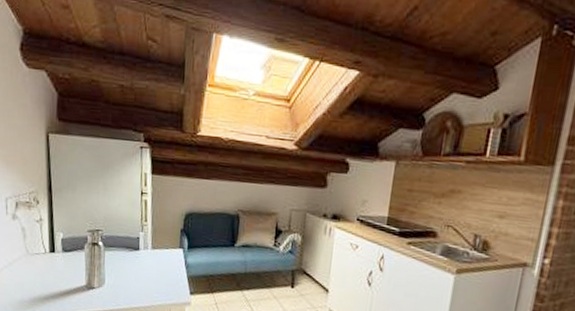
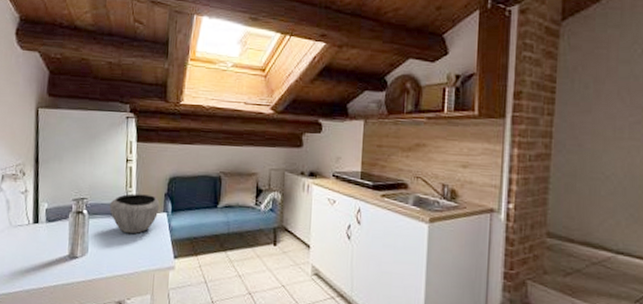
bowl: none [125,227,176,268] -> present [110,193,160,234]

